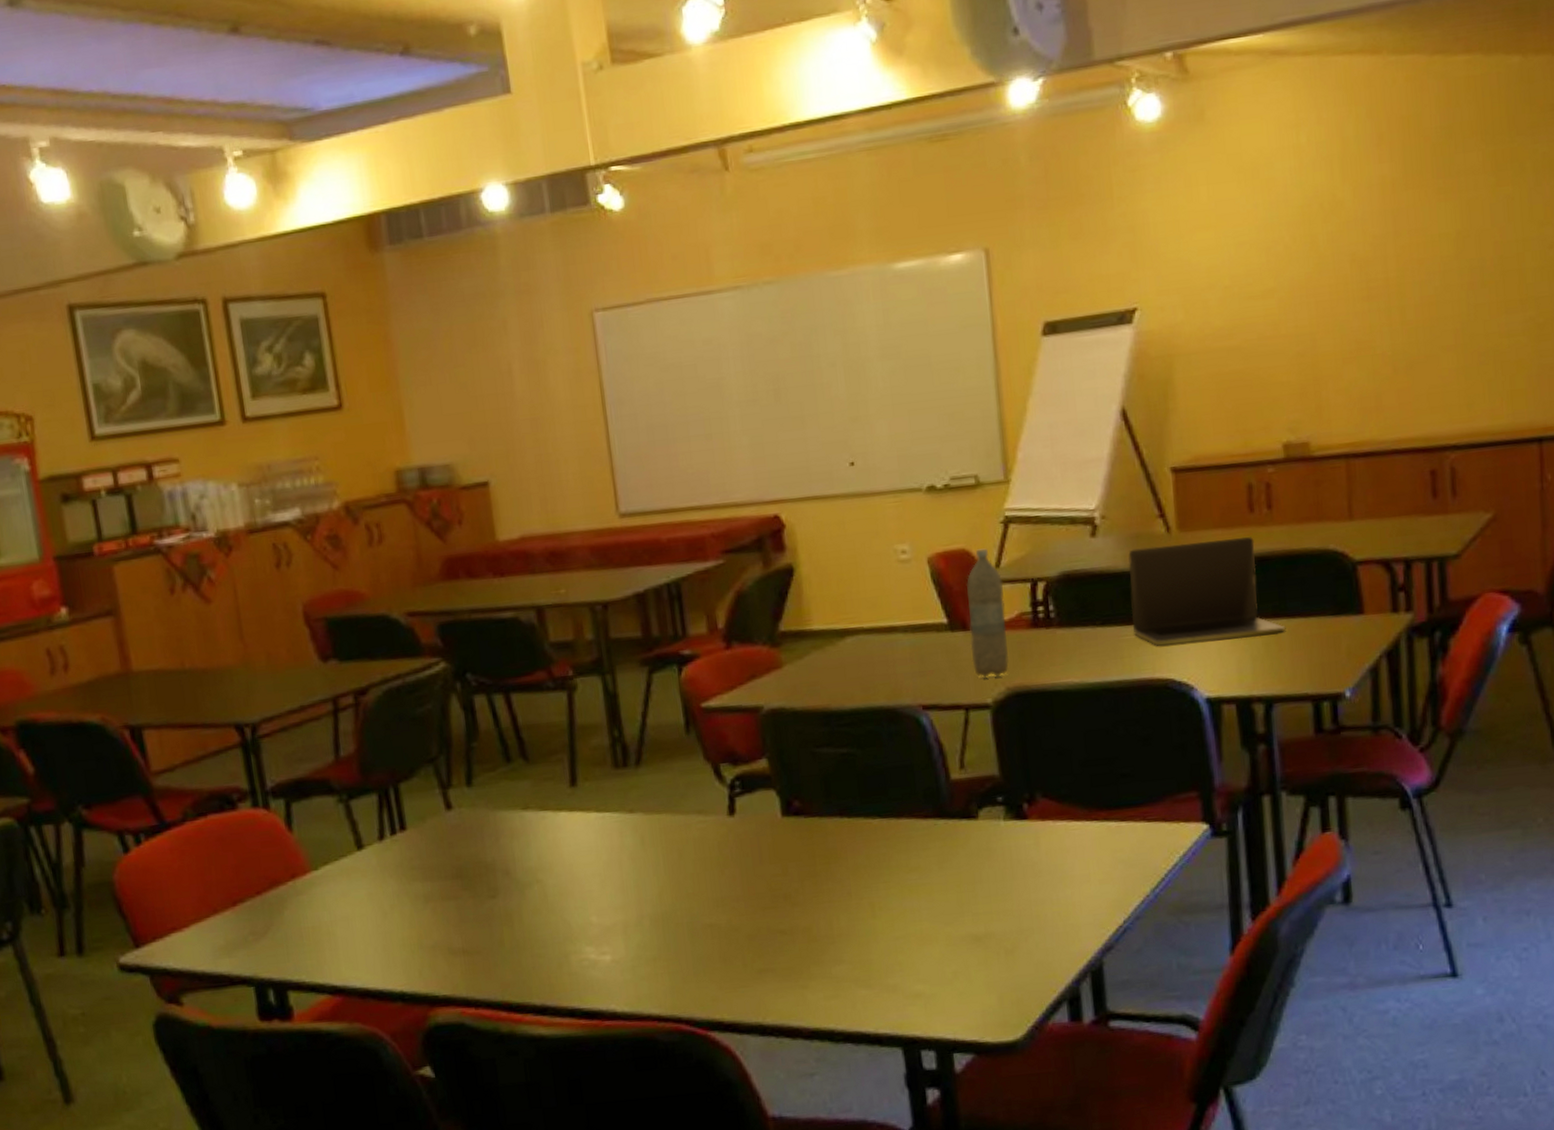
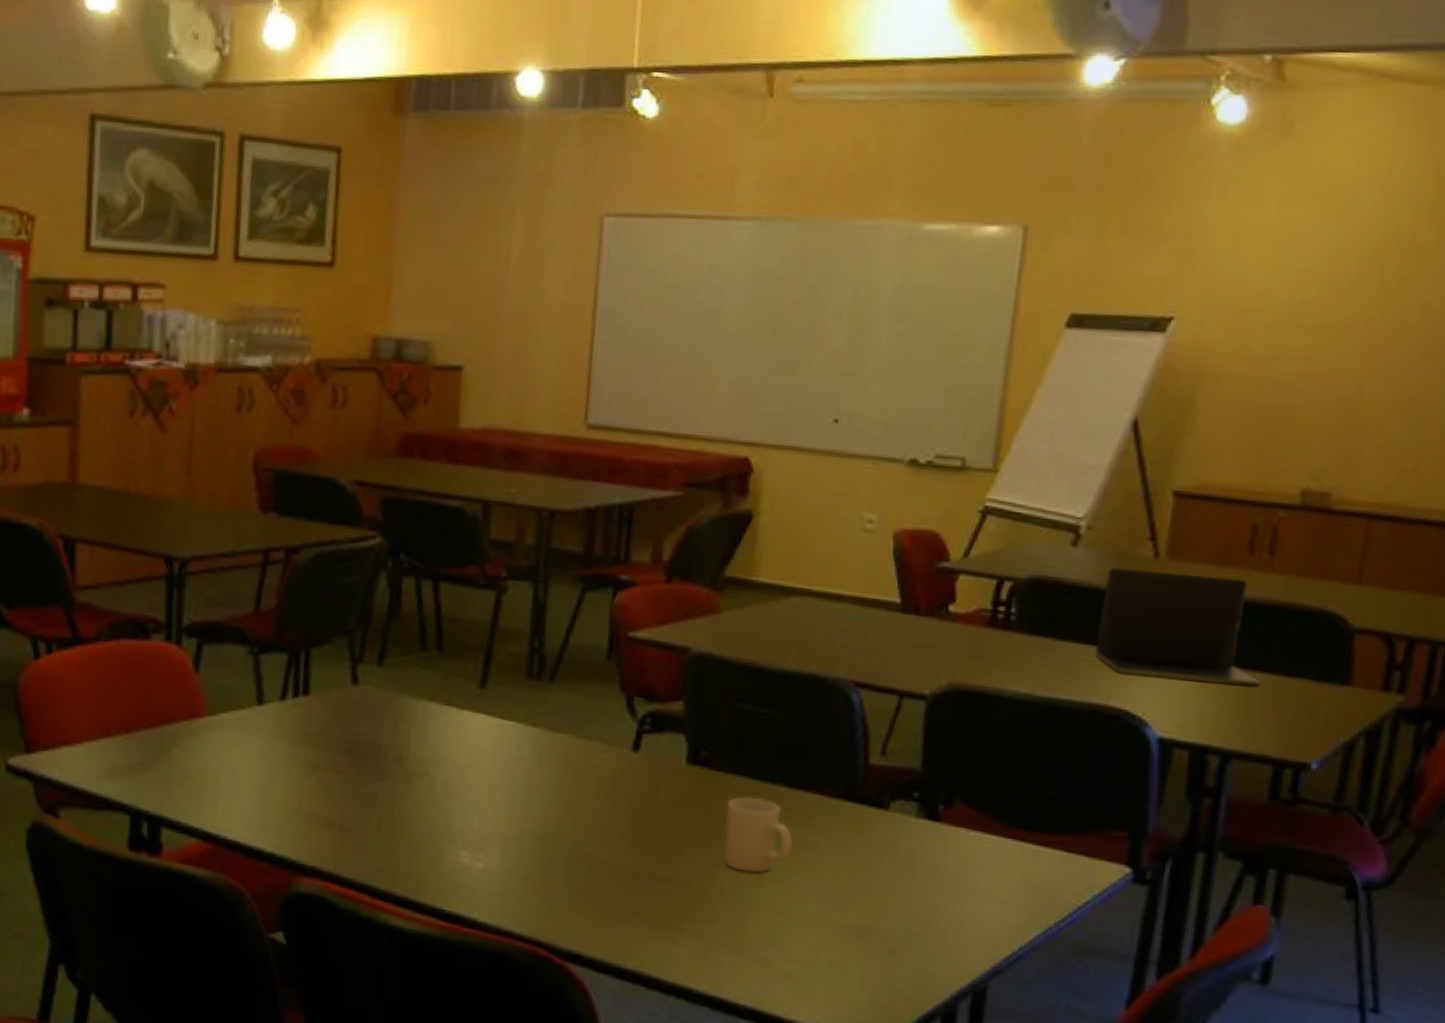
mug: none [827,833,898,908] -> present [724,796,794,874]
water bottle: present [967,548,1009,677] -> none [917,534,968,669]

